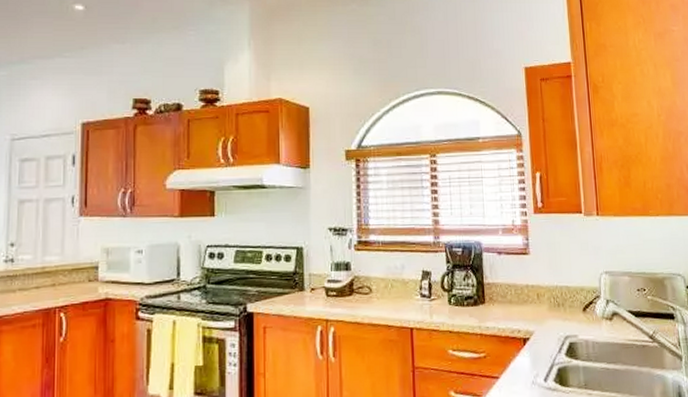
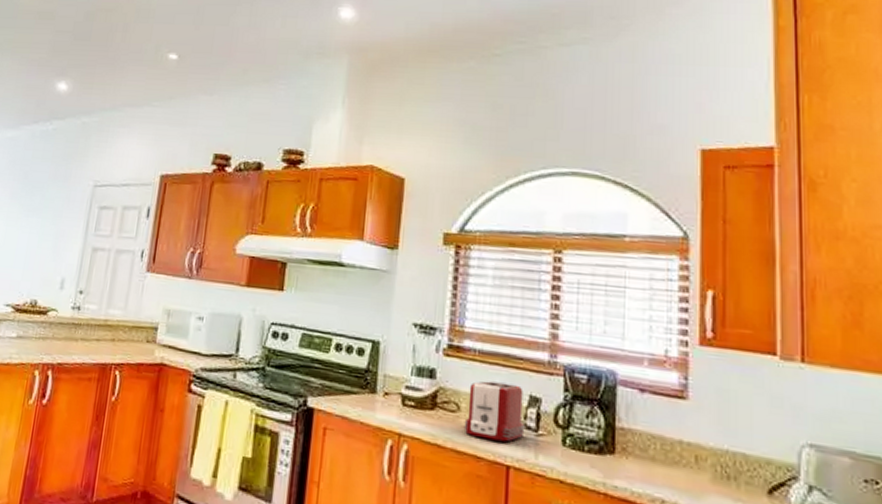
toaster: none [376,264,422,311] -> present [463,381,525,442]

